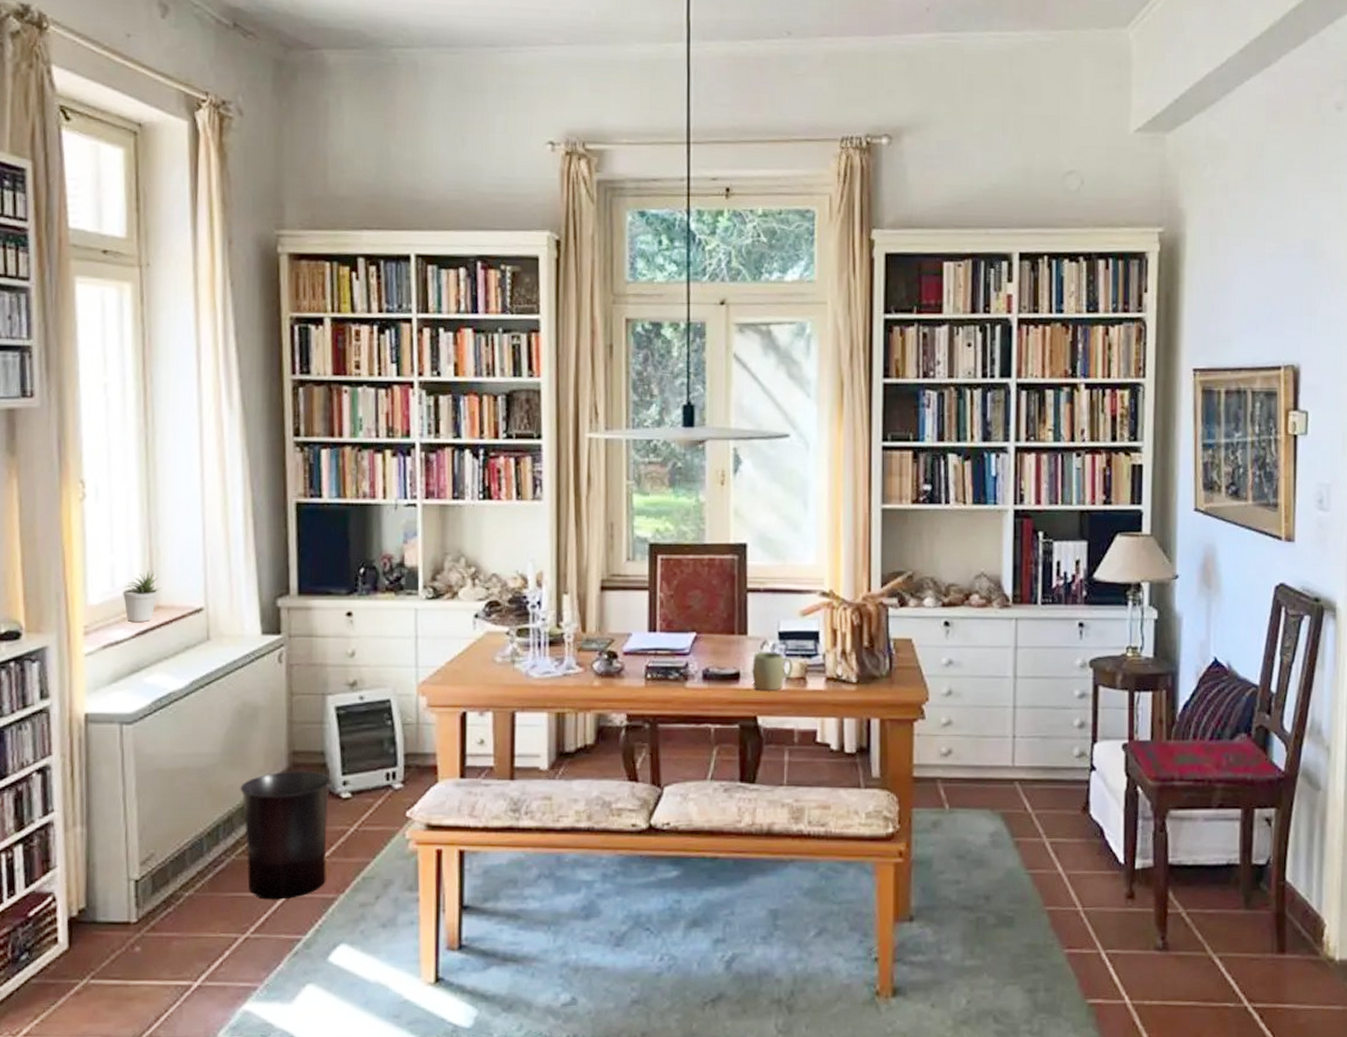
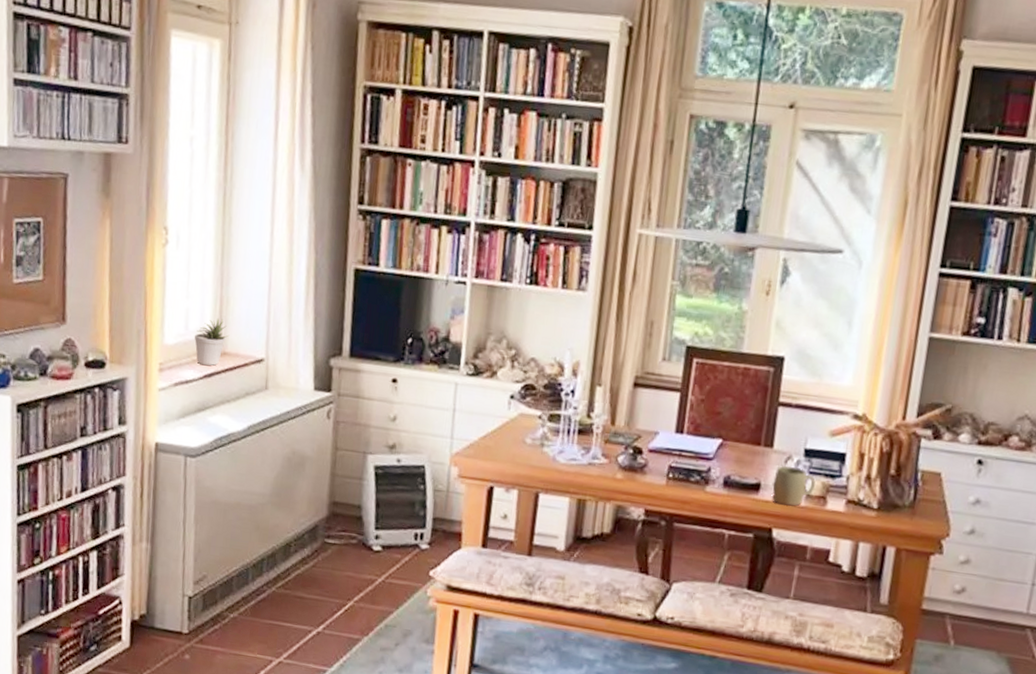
waste bin: present [240,770,331,900] -> none [284,518,365,633]

